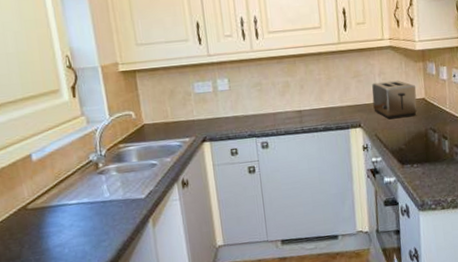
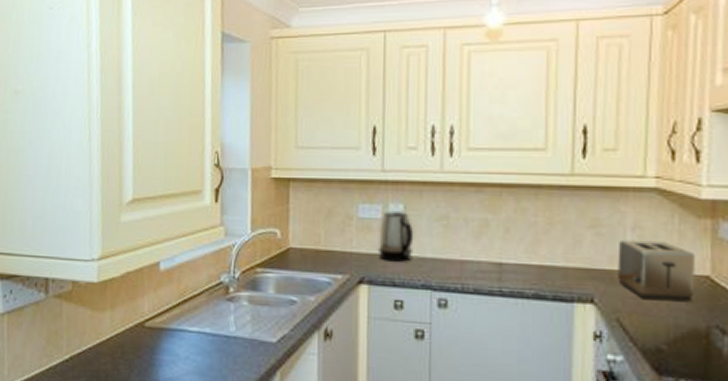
kettle: none [212,84,239,122] -> present [379,212,414,262]

